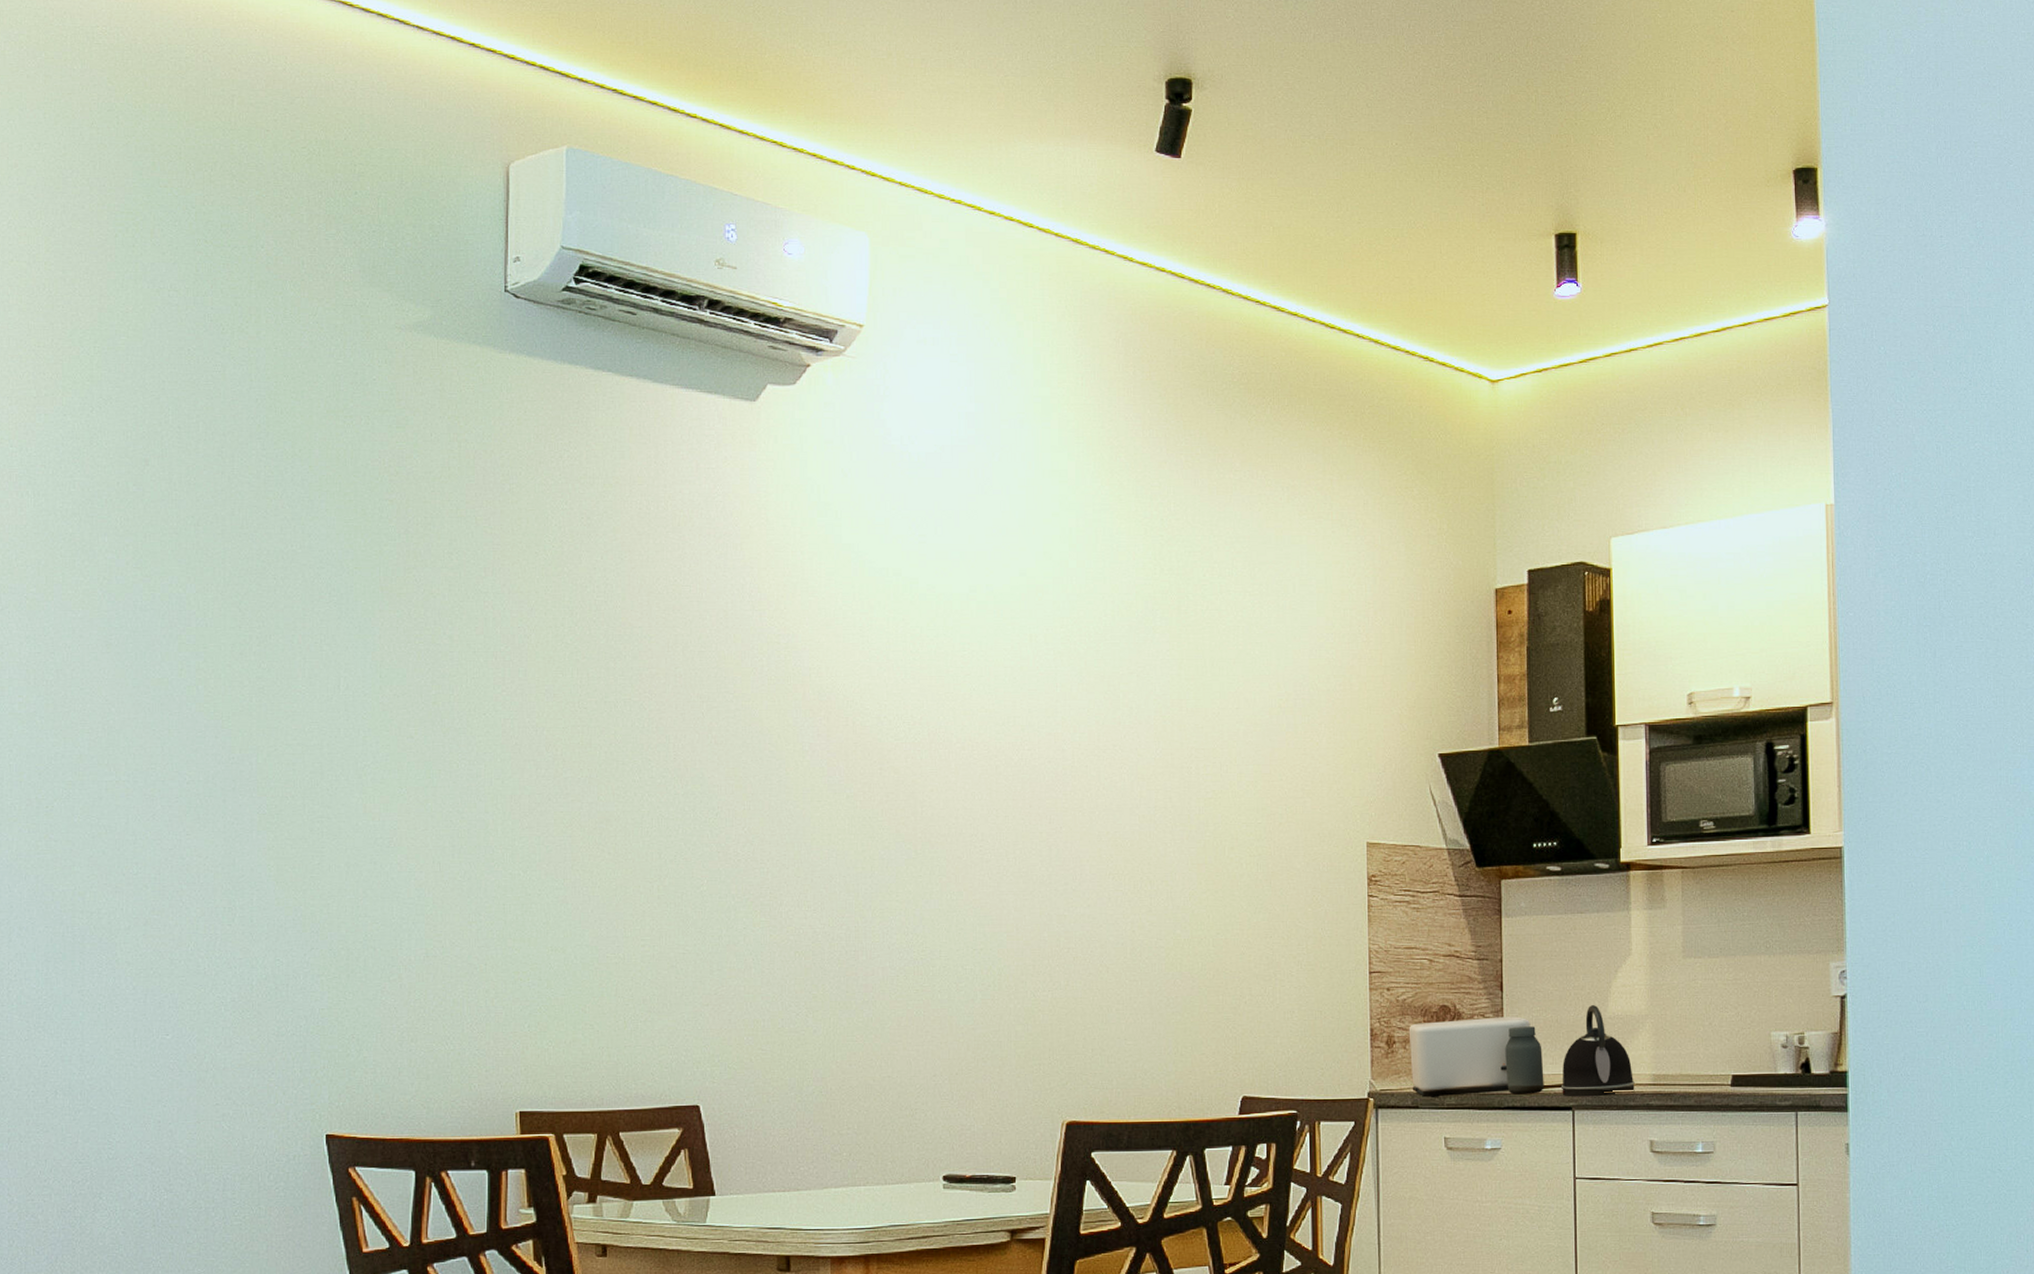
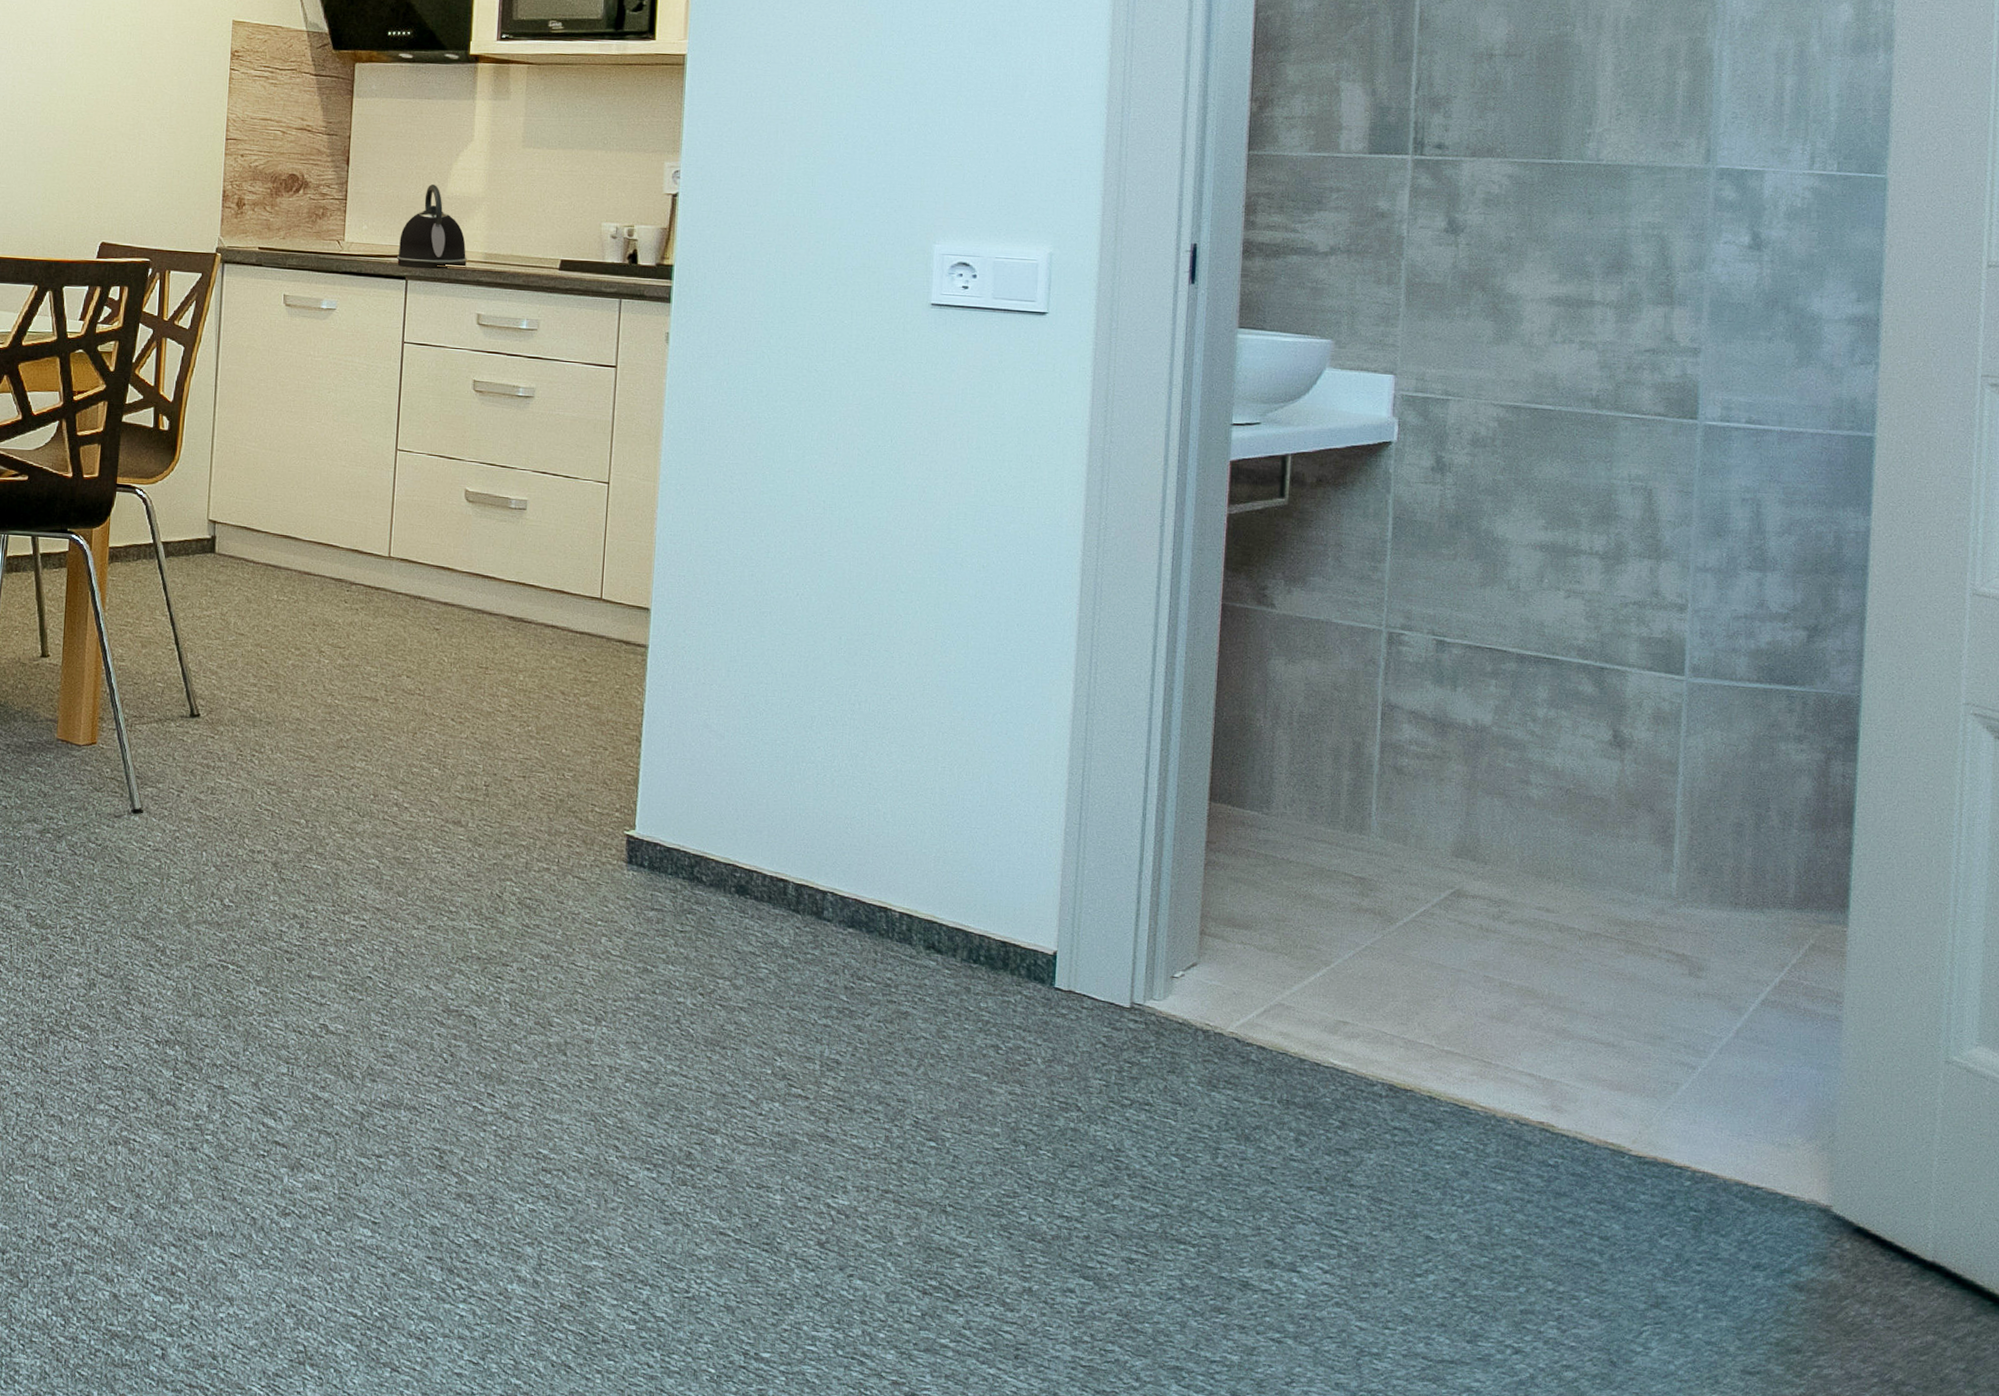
toaster: present [1408,1016,1531,1099] -> none [257,188,373,258]
jar: present [1505,1026,1544,1095] -> none [346,198,382,262]

